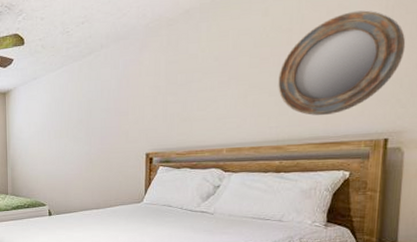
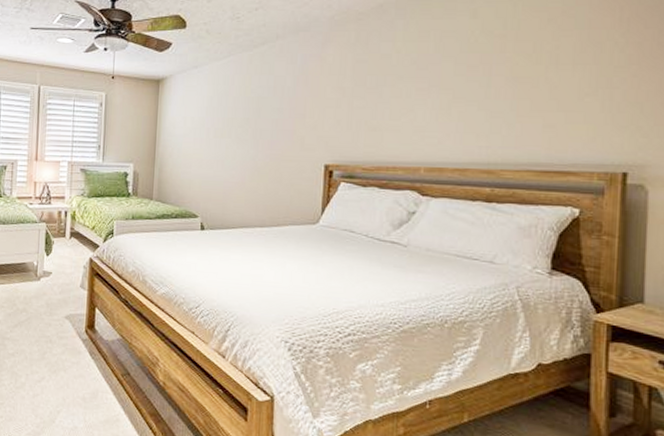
home mirror: present [278,10,406,116] -> none [489,21,646,139]

